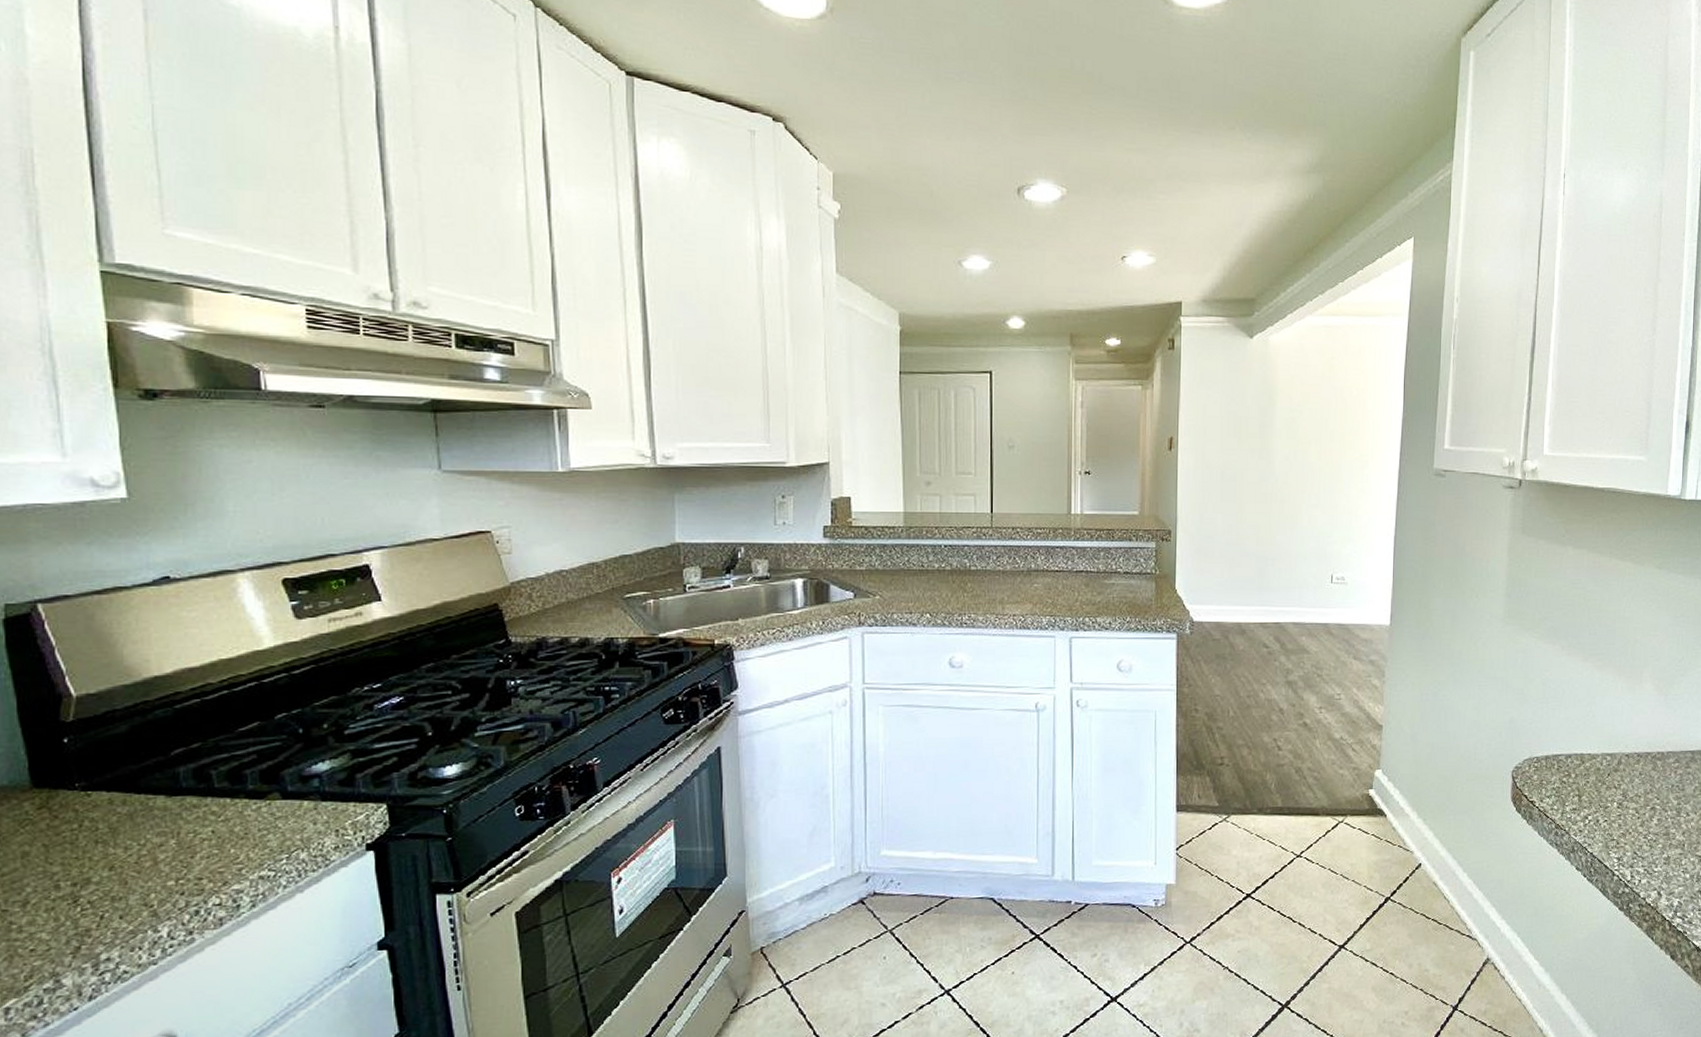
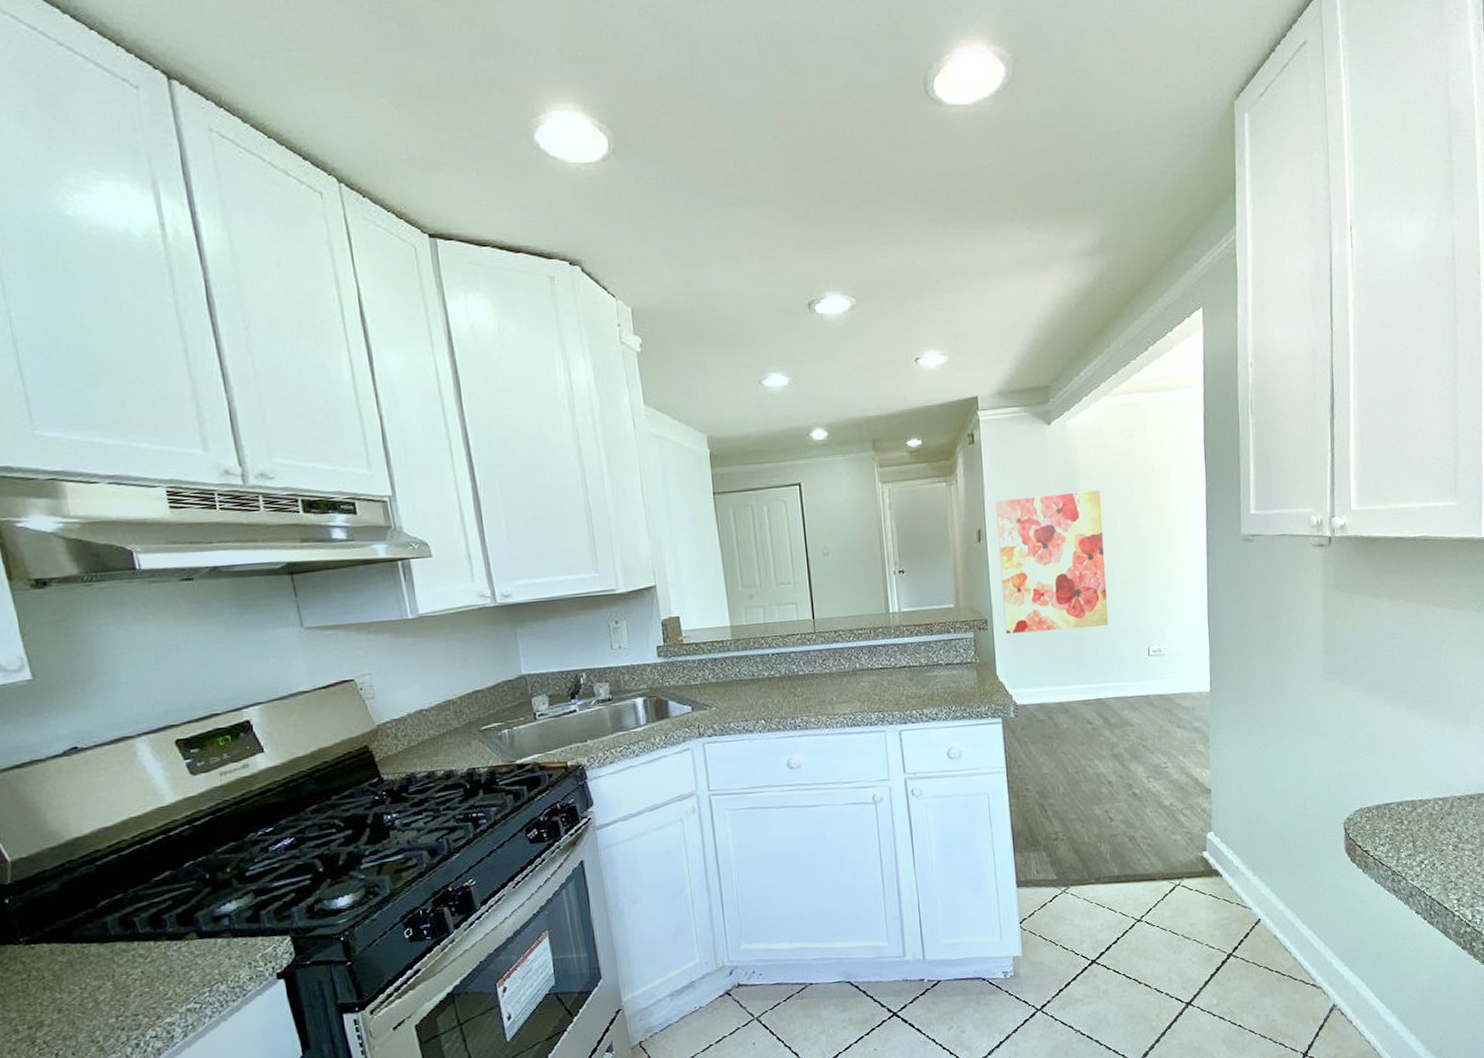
wall art: none [1188,409,1297,549] -> present [996,490,1109,634]

